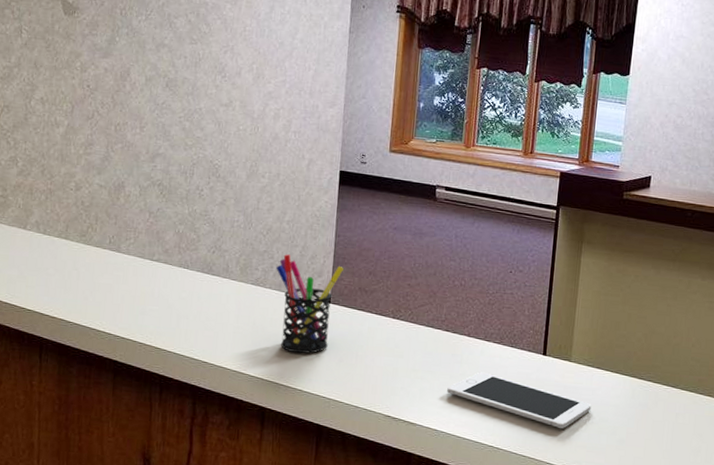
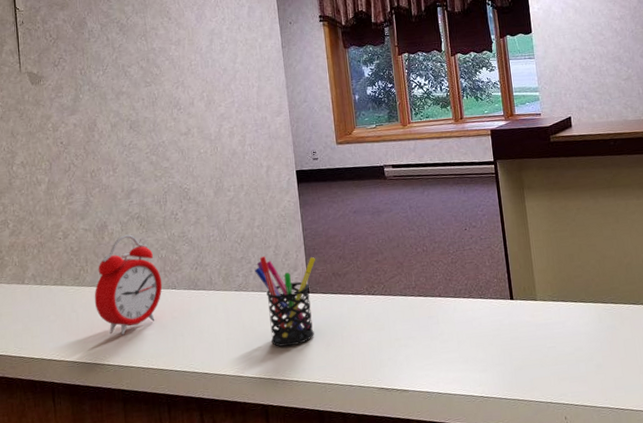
alarm clock: none [98,200,175,305] -> present [94,234,163,336]
cell phone: present [447,372,592,428] -> none [430,327,565,366]

